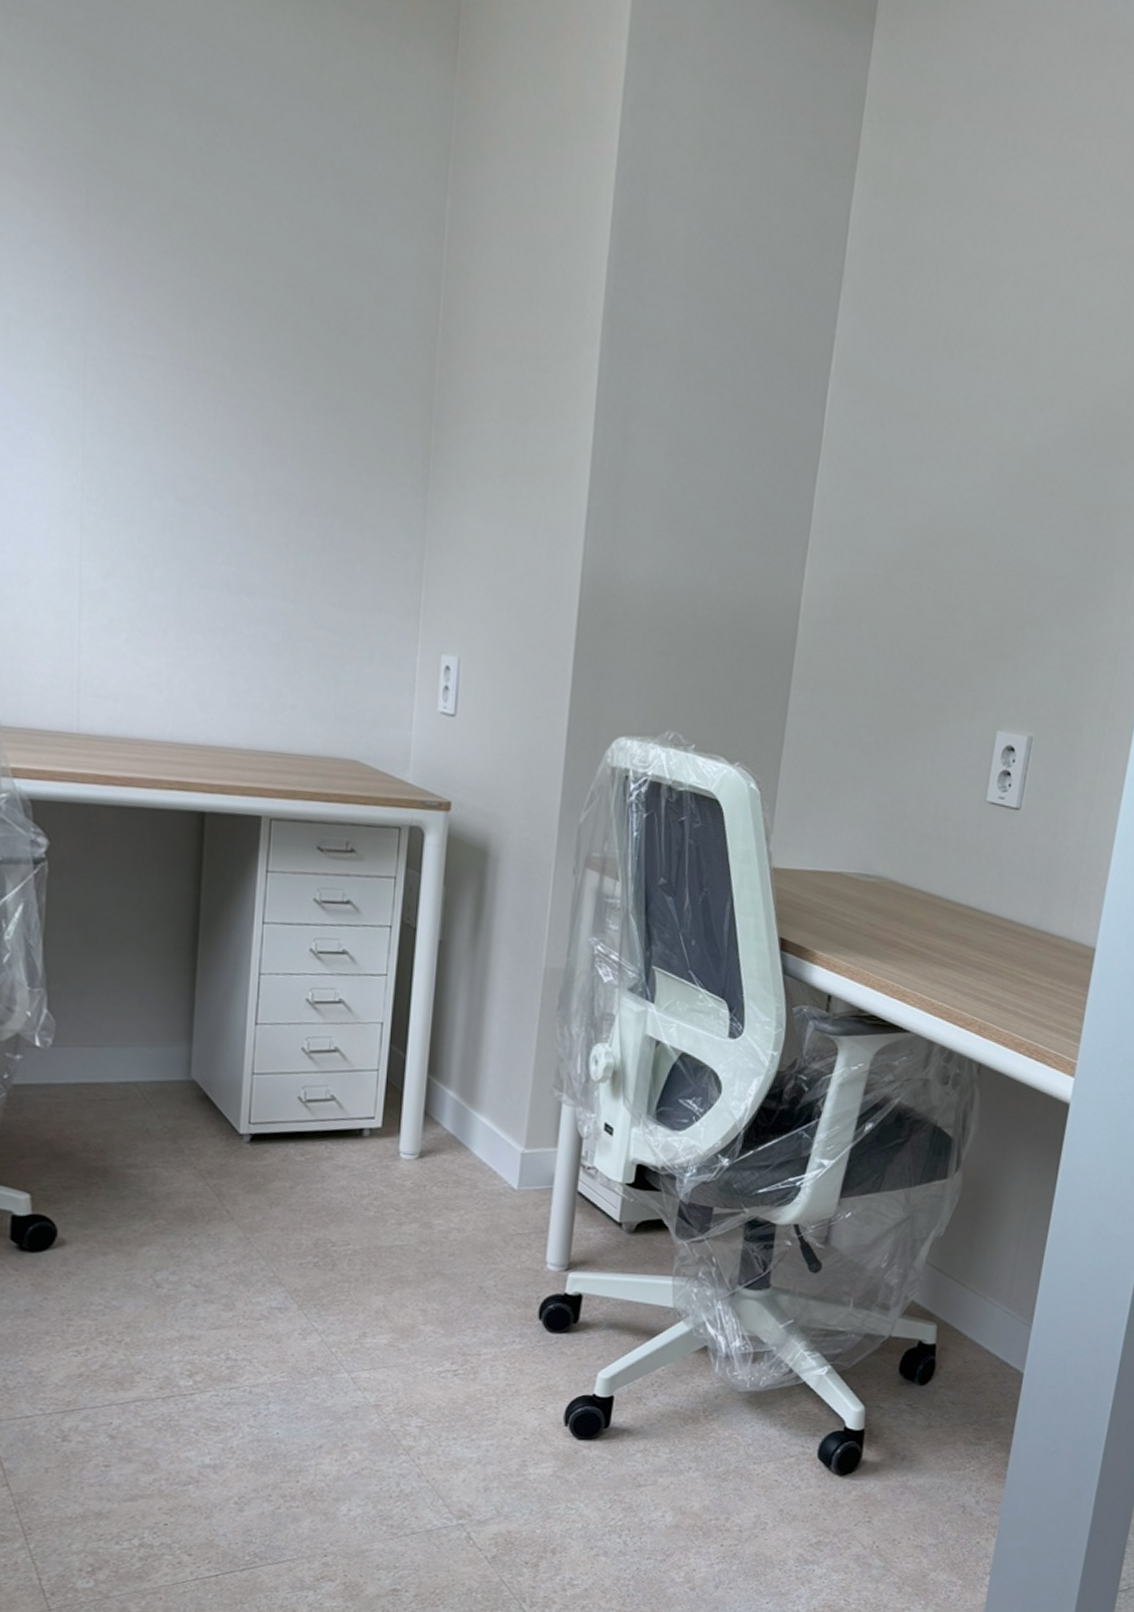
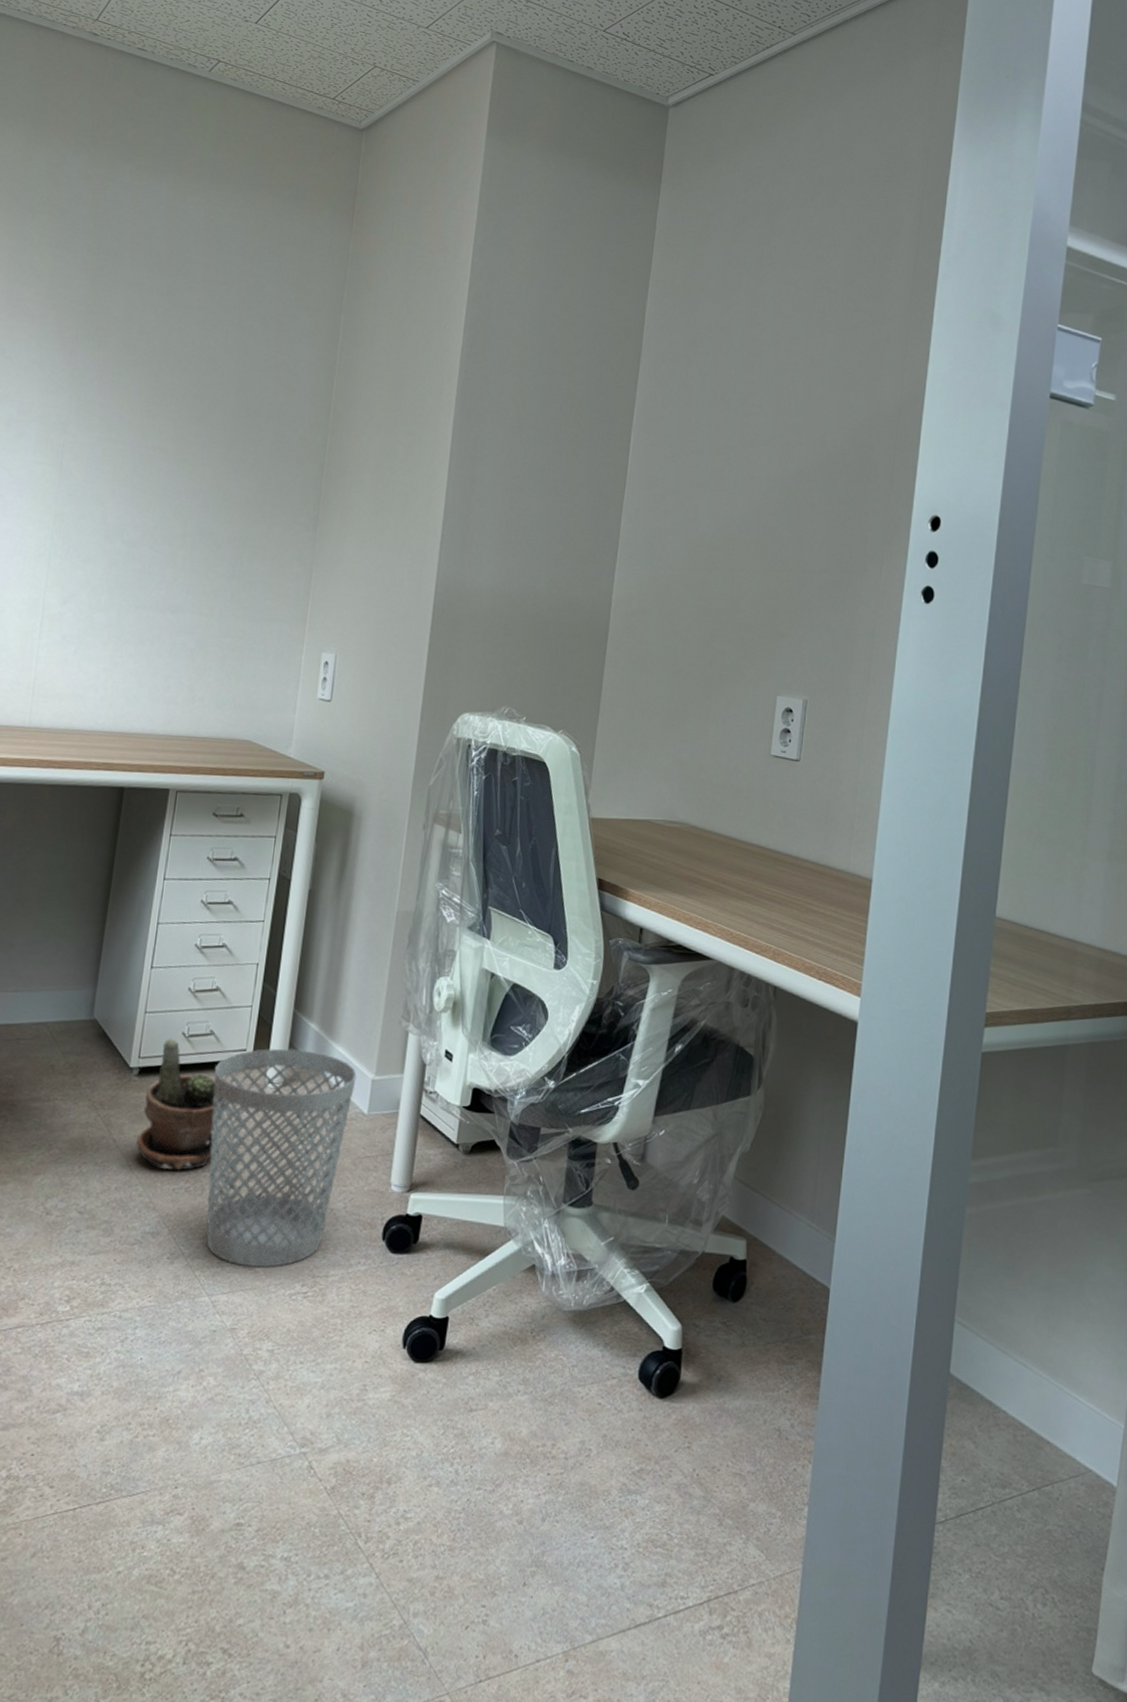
potted plant: none [254,1103,355,1245] -> present [136,1038,227,1171]
wastebasket: none [338,1117,504,1345] -> present [206,1048,357,1268]

